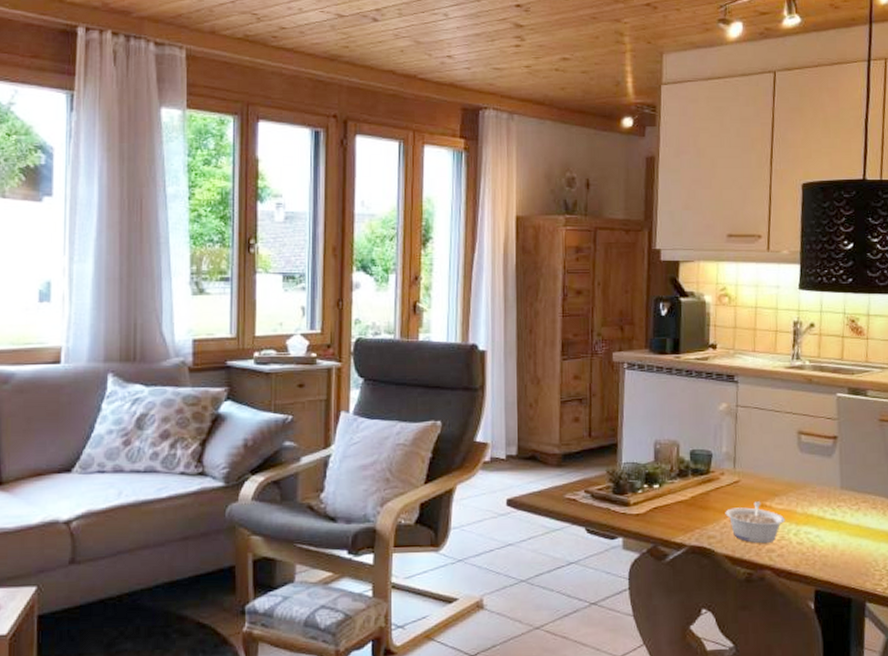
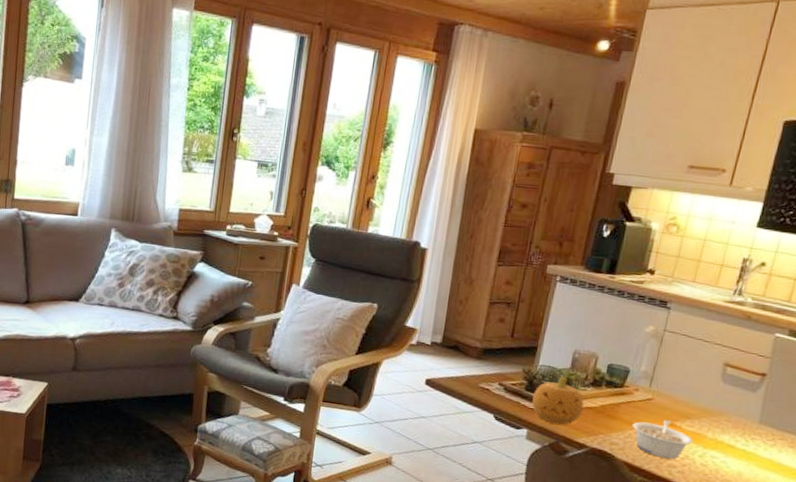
fruit: none [622,471,675,526] -> present [532,376,584,424]

